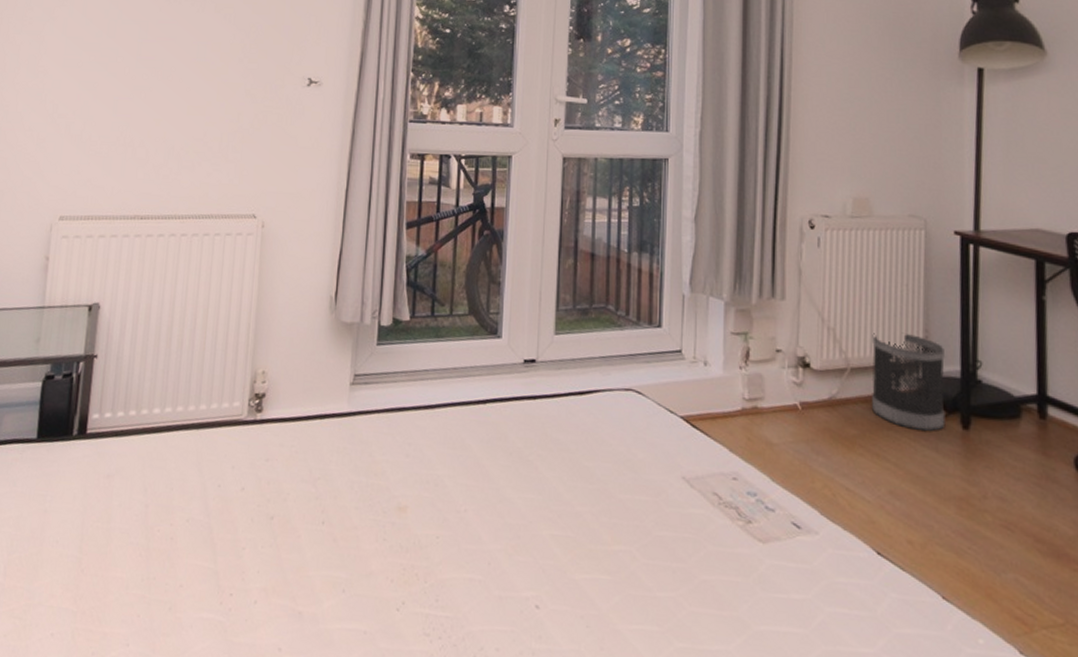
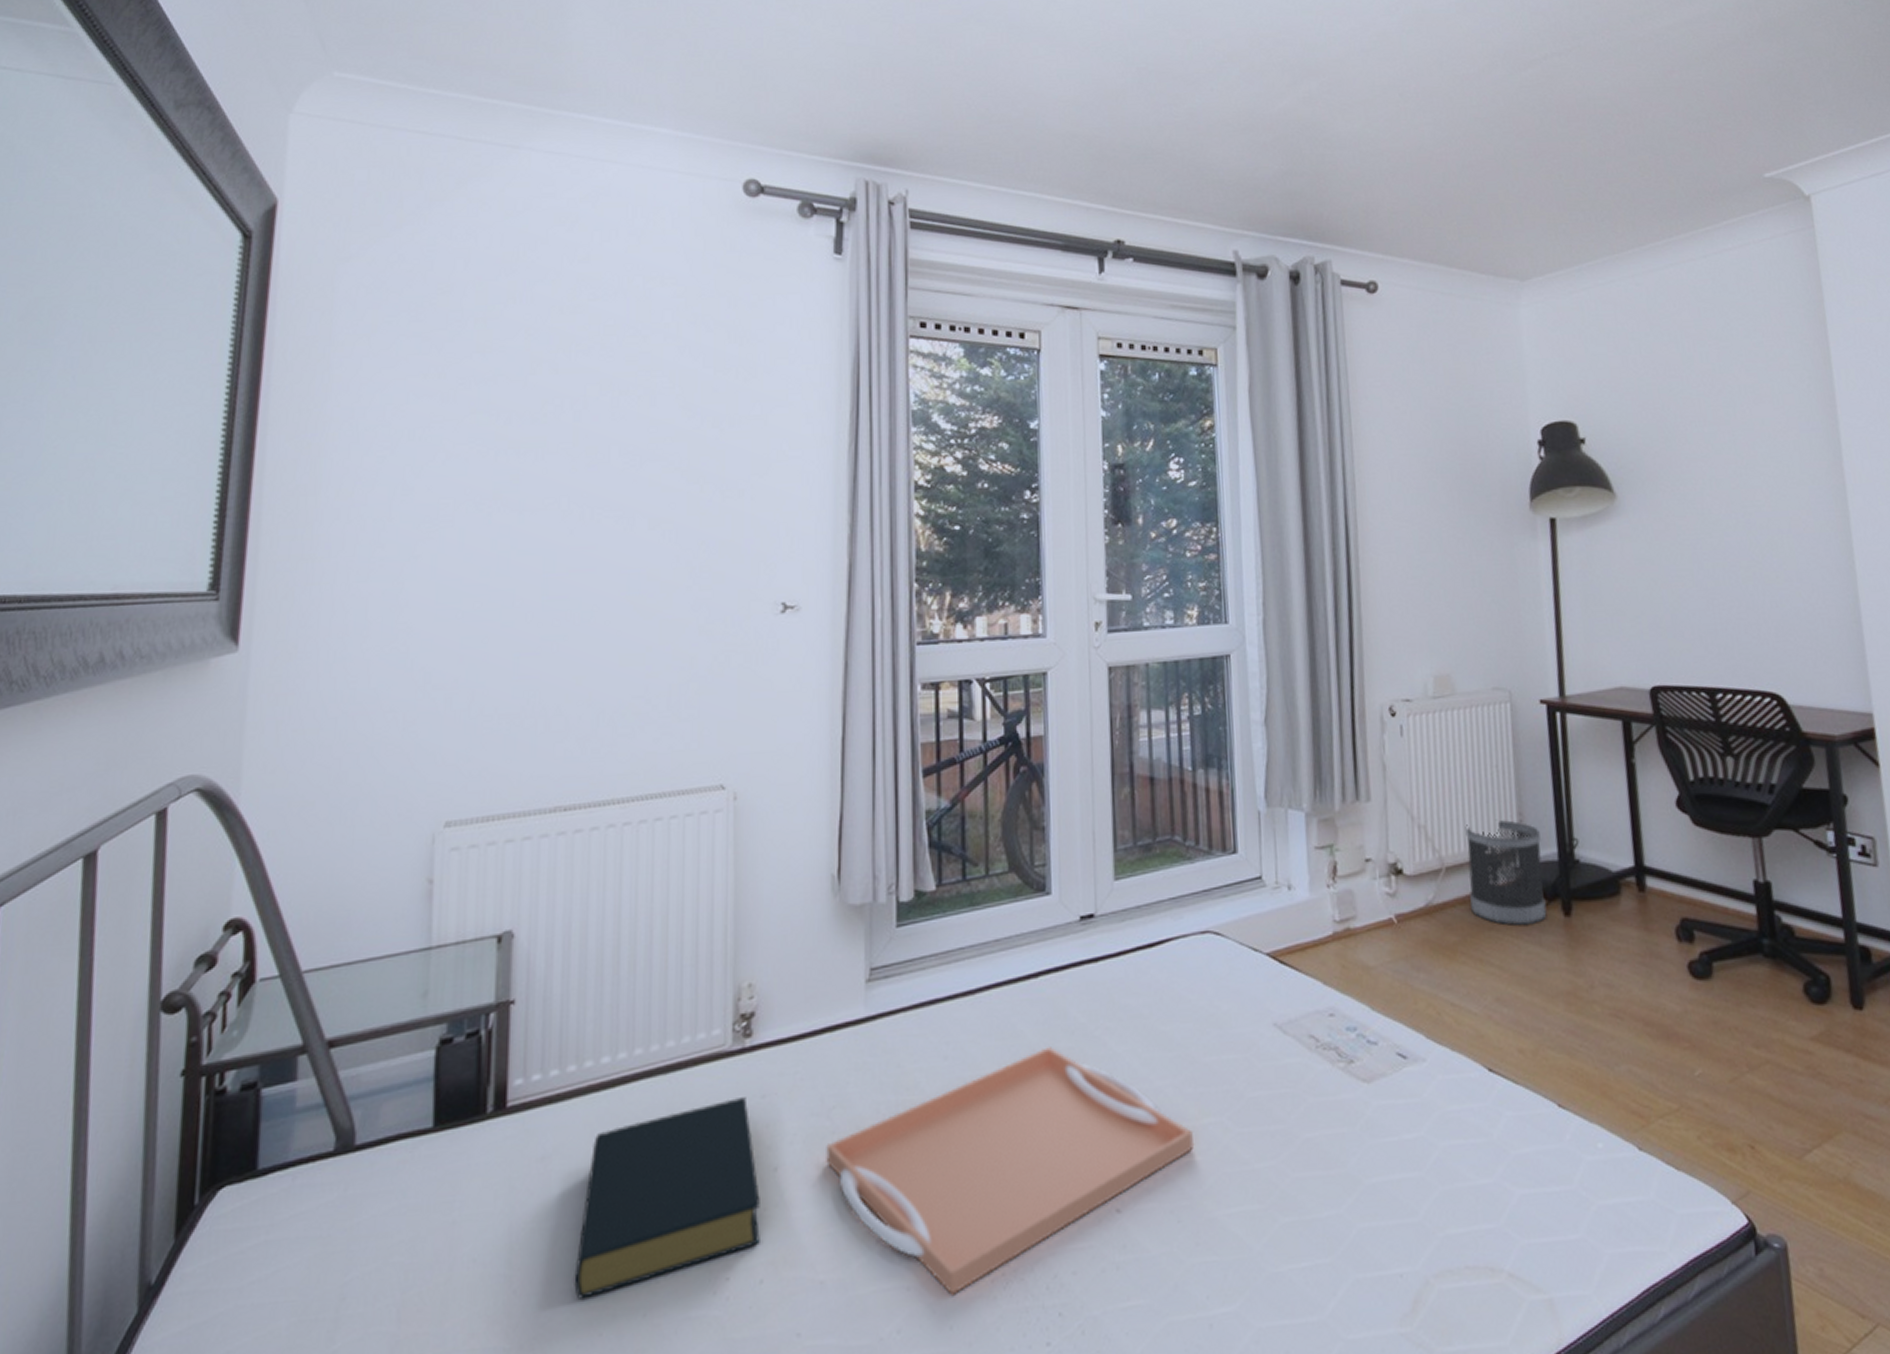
hardback book: none [123,457,259,587] -> present [574,1097,760,1299]
serving tray: none [310,461,606,646] -> present [826,1047,1195,1295]

